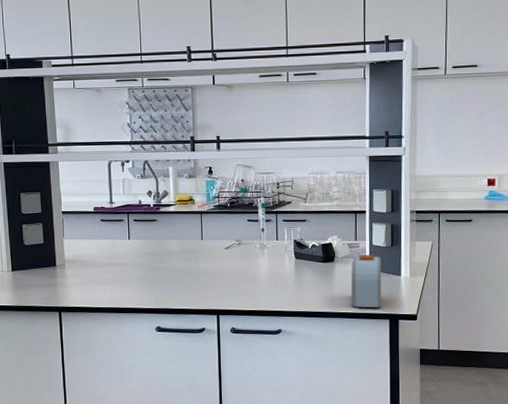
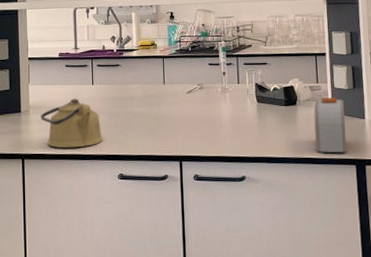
kettle: none [76,253,140,302] -> present [40,98,103,148]

